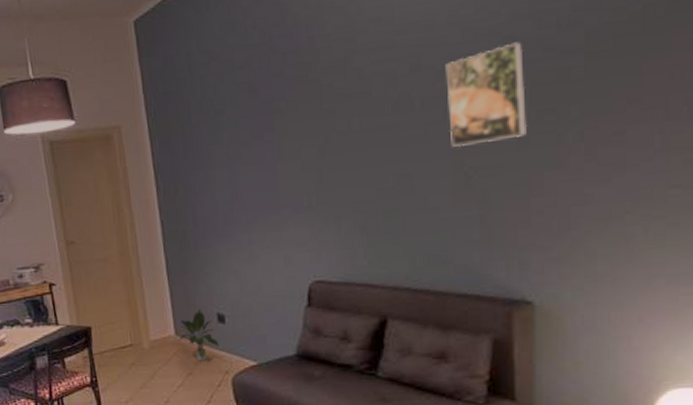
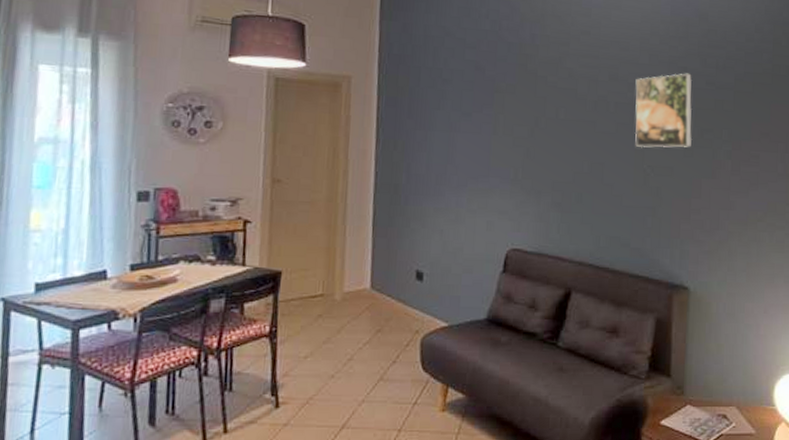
potted plant: present [179,308,219,362] -> none [373,263,414,319]

